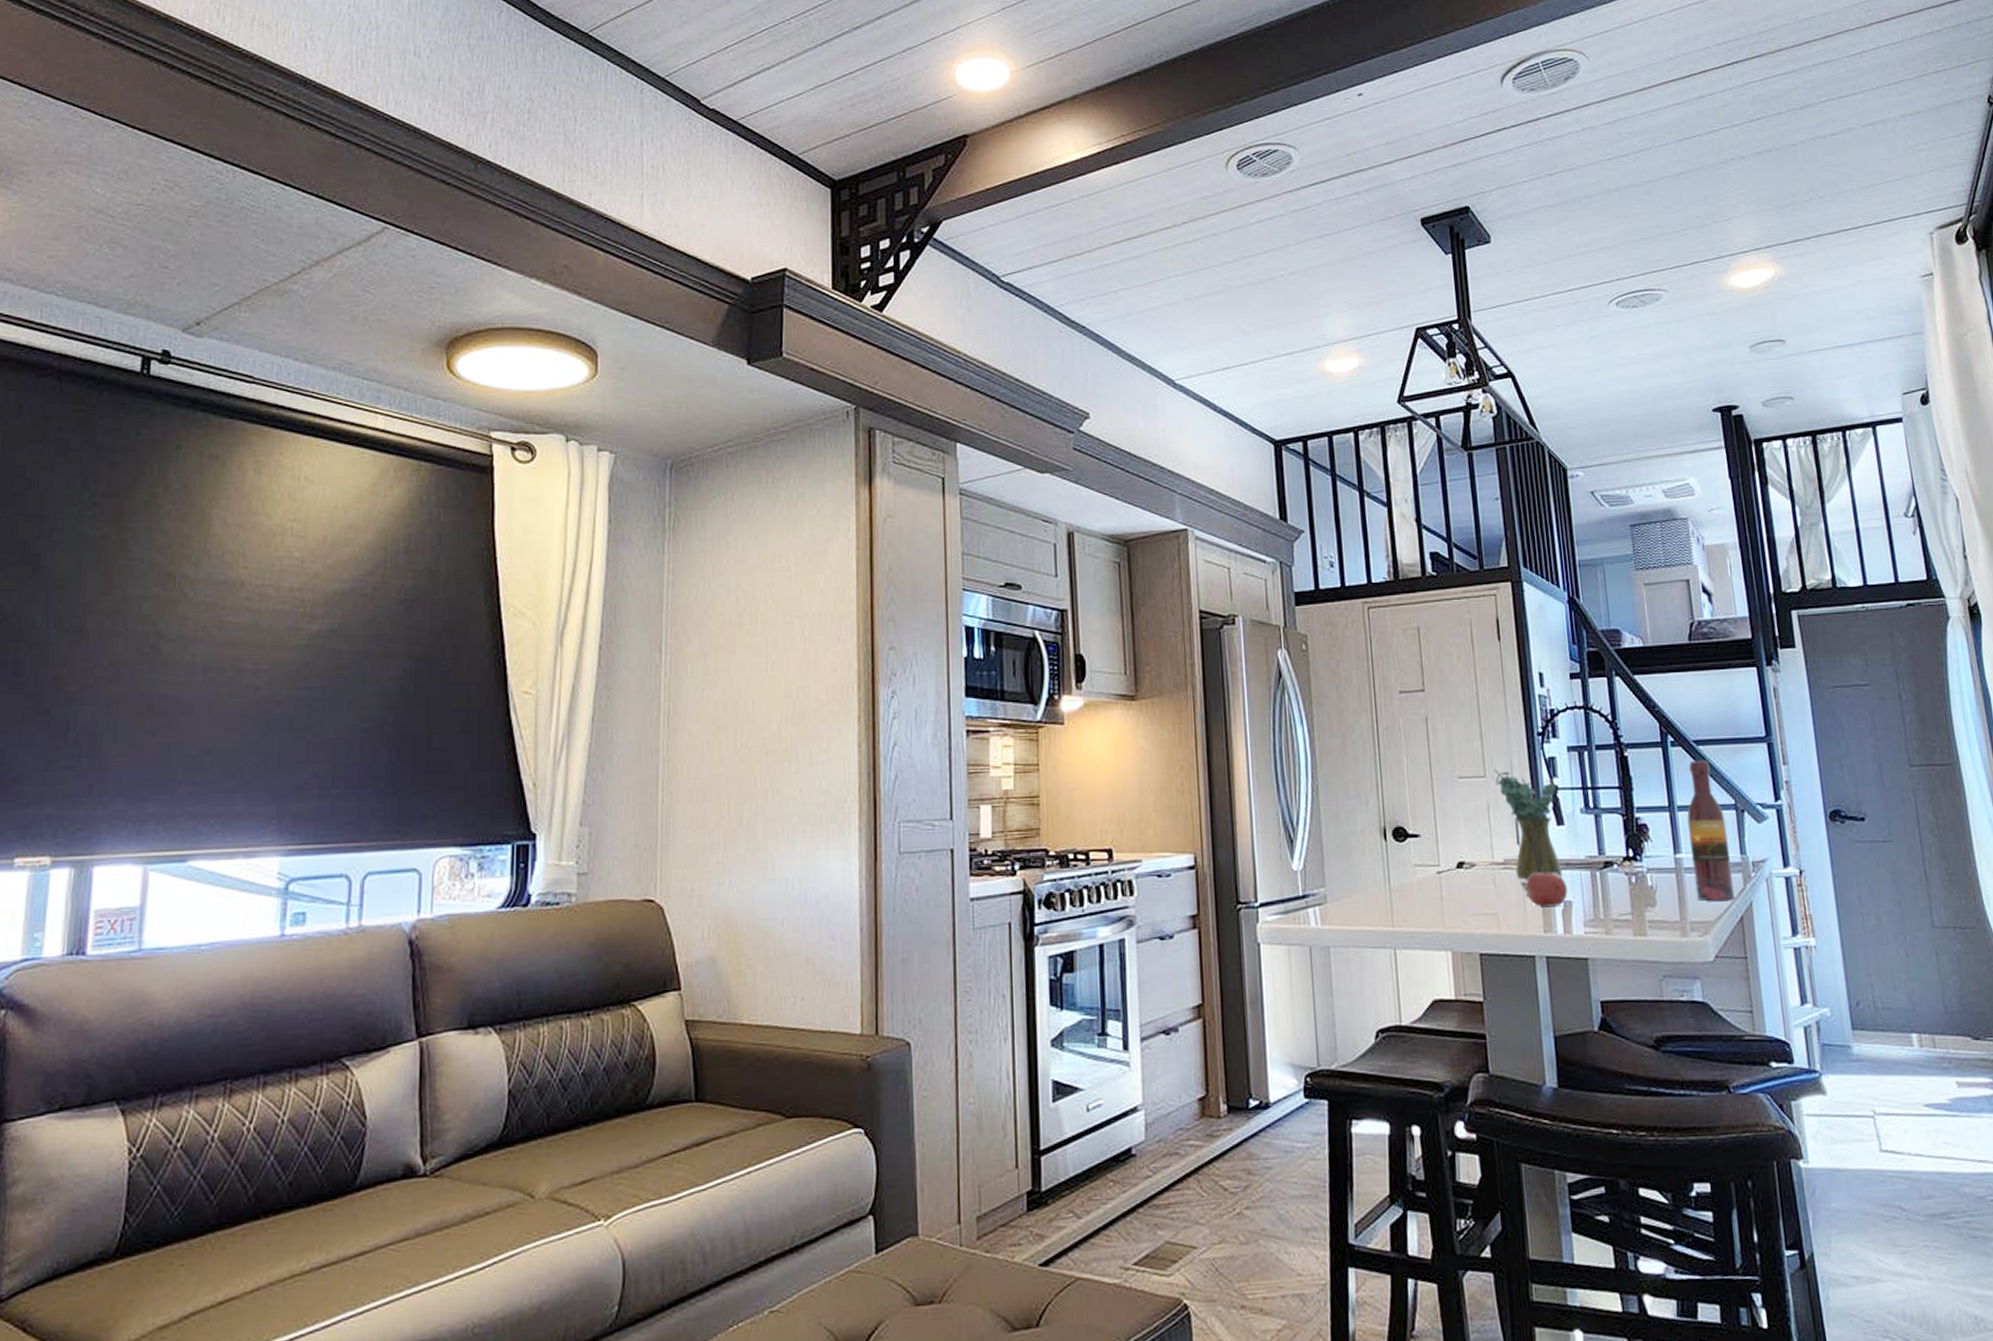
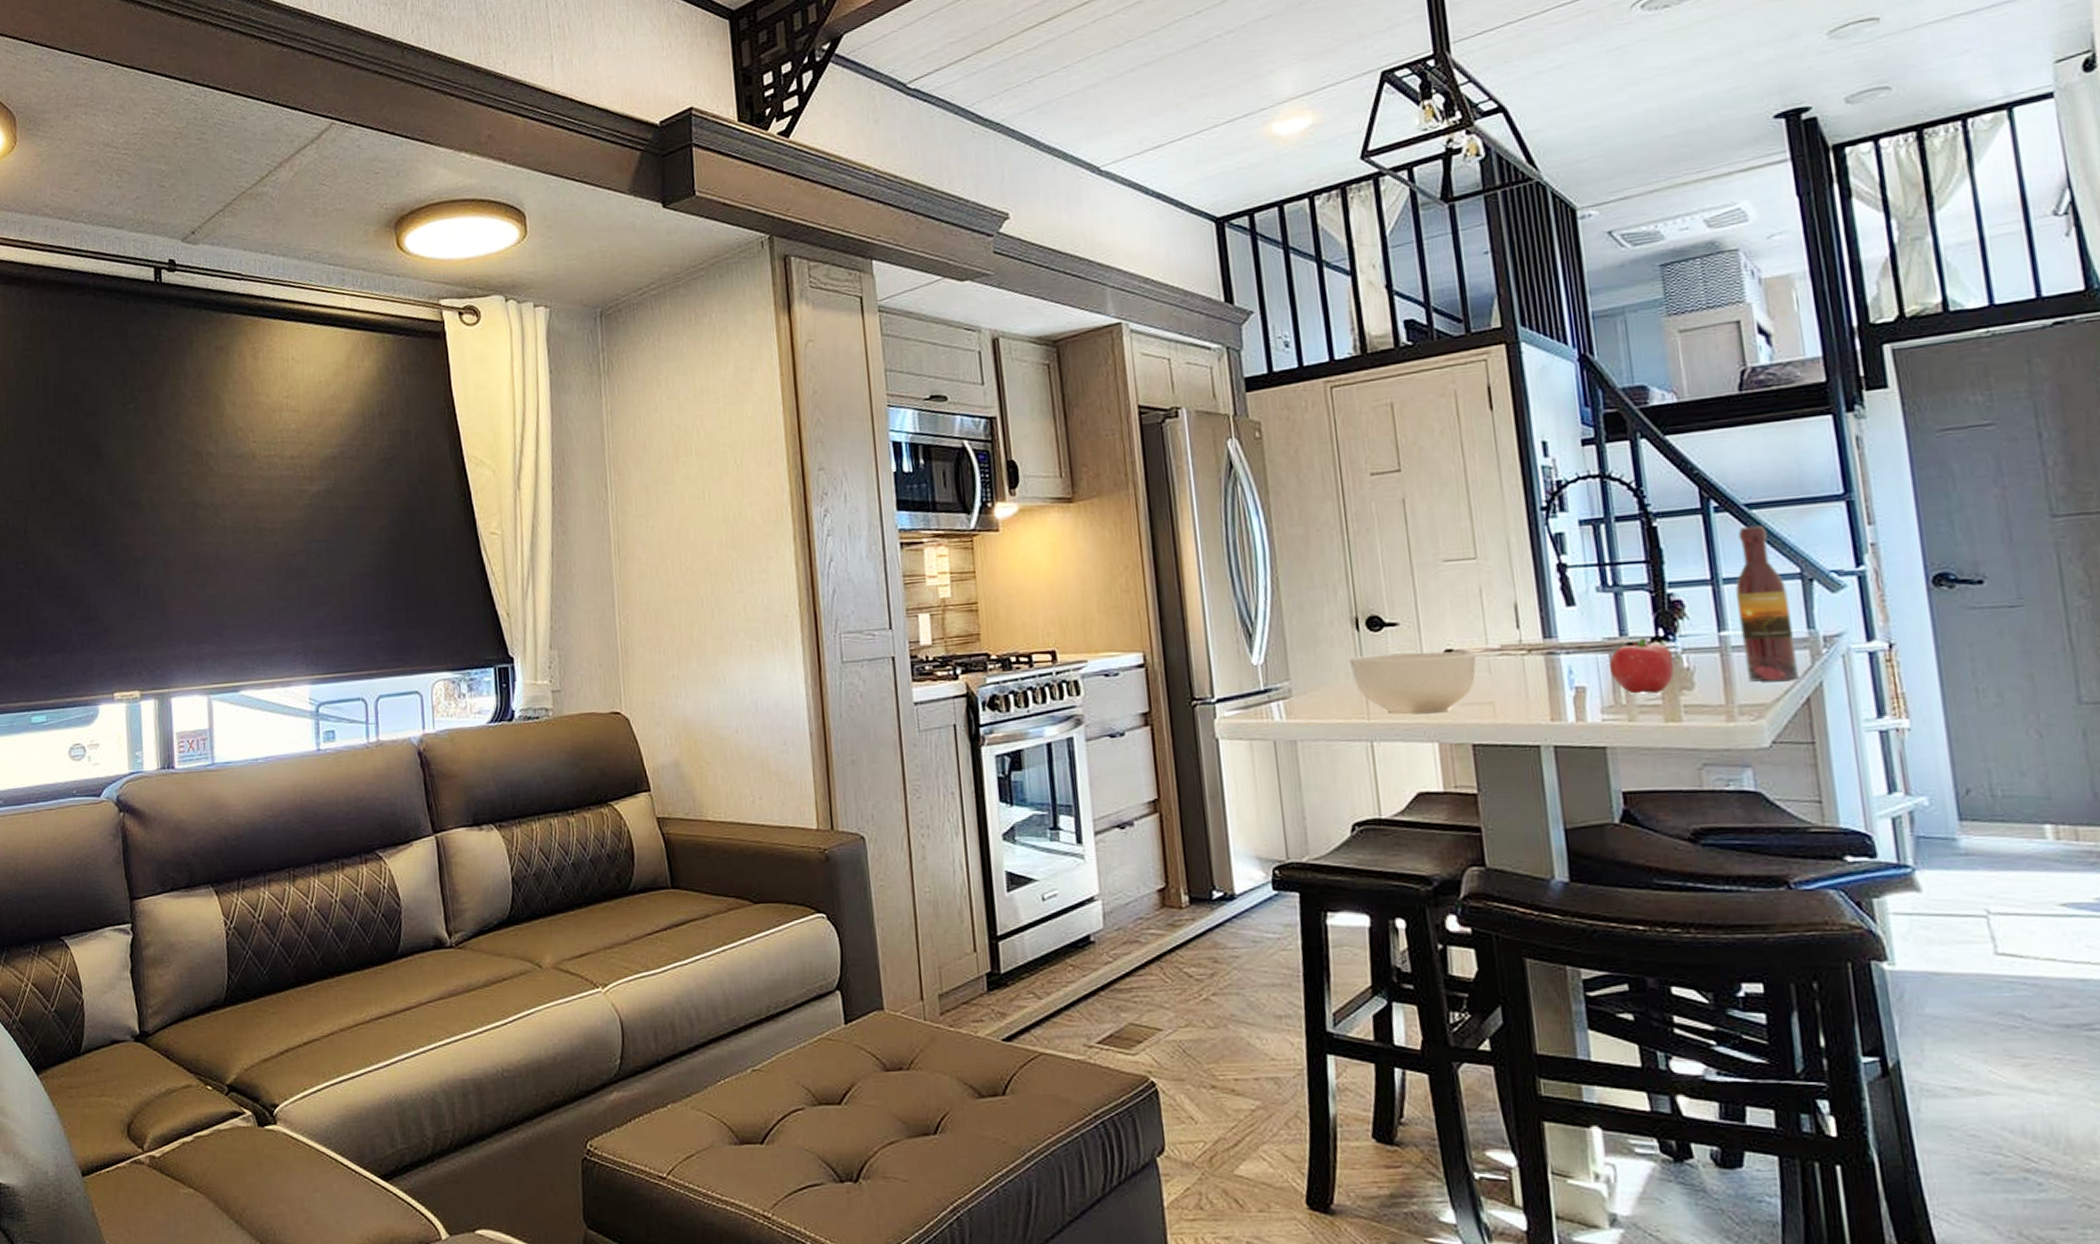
bowl: none [1377,863,1484,923] -> present [1348,651,1477,714]
vase: present [1494,768,1563,896] -> none [1487,549,1574,683]
fruit: present [1525,867,1568,906] -> none [1527,651,1580,693]
fruit: none [1591,858,1641,909] -> present [1609,638,1675,694]

